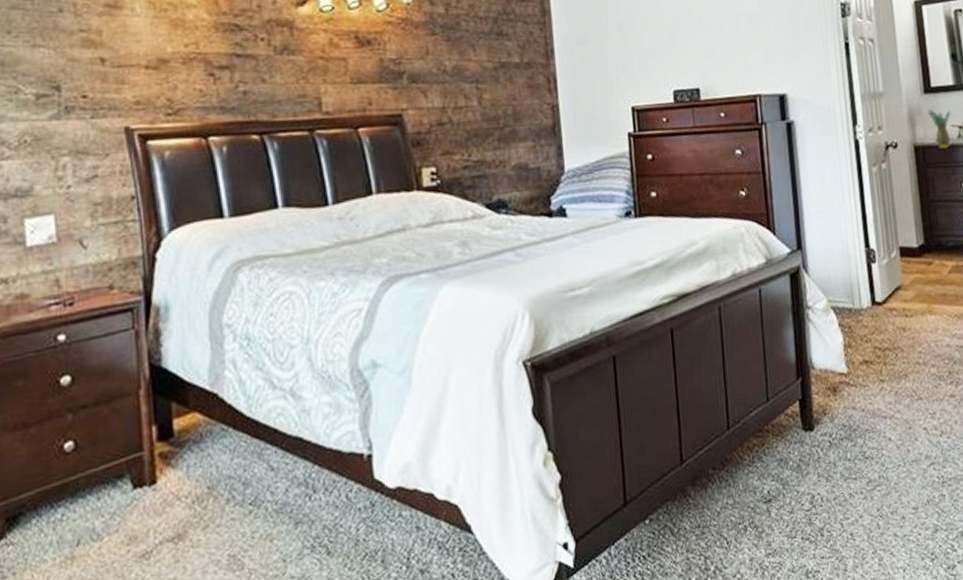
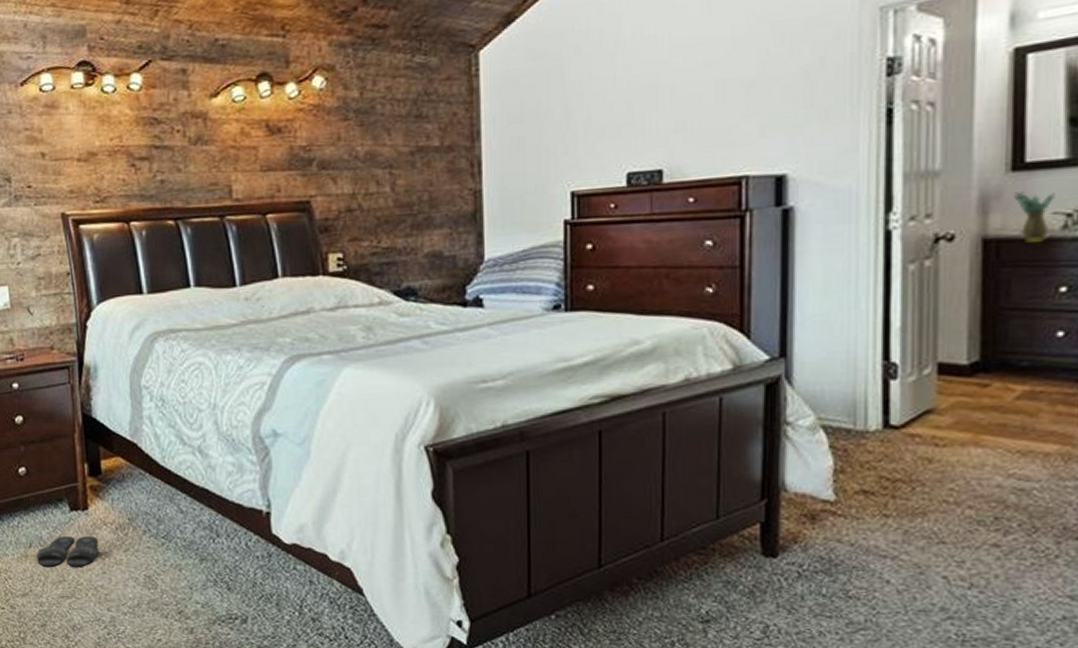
slippers: none [87,516,172,569] -> present [37,535,100,568]

